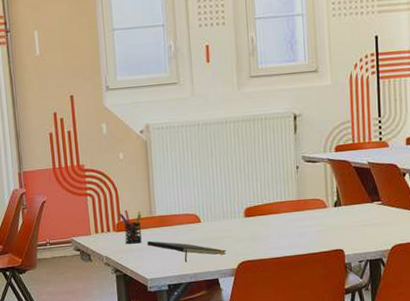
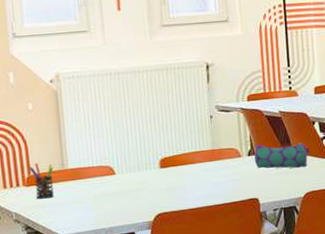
notepad: present [146,240,227,262] -> none [59,194,143,216]
pencil case: none [340,194,400,221] -> present [254,142,311,169]

